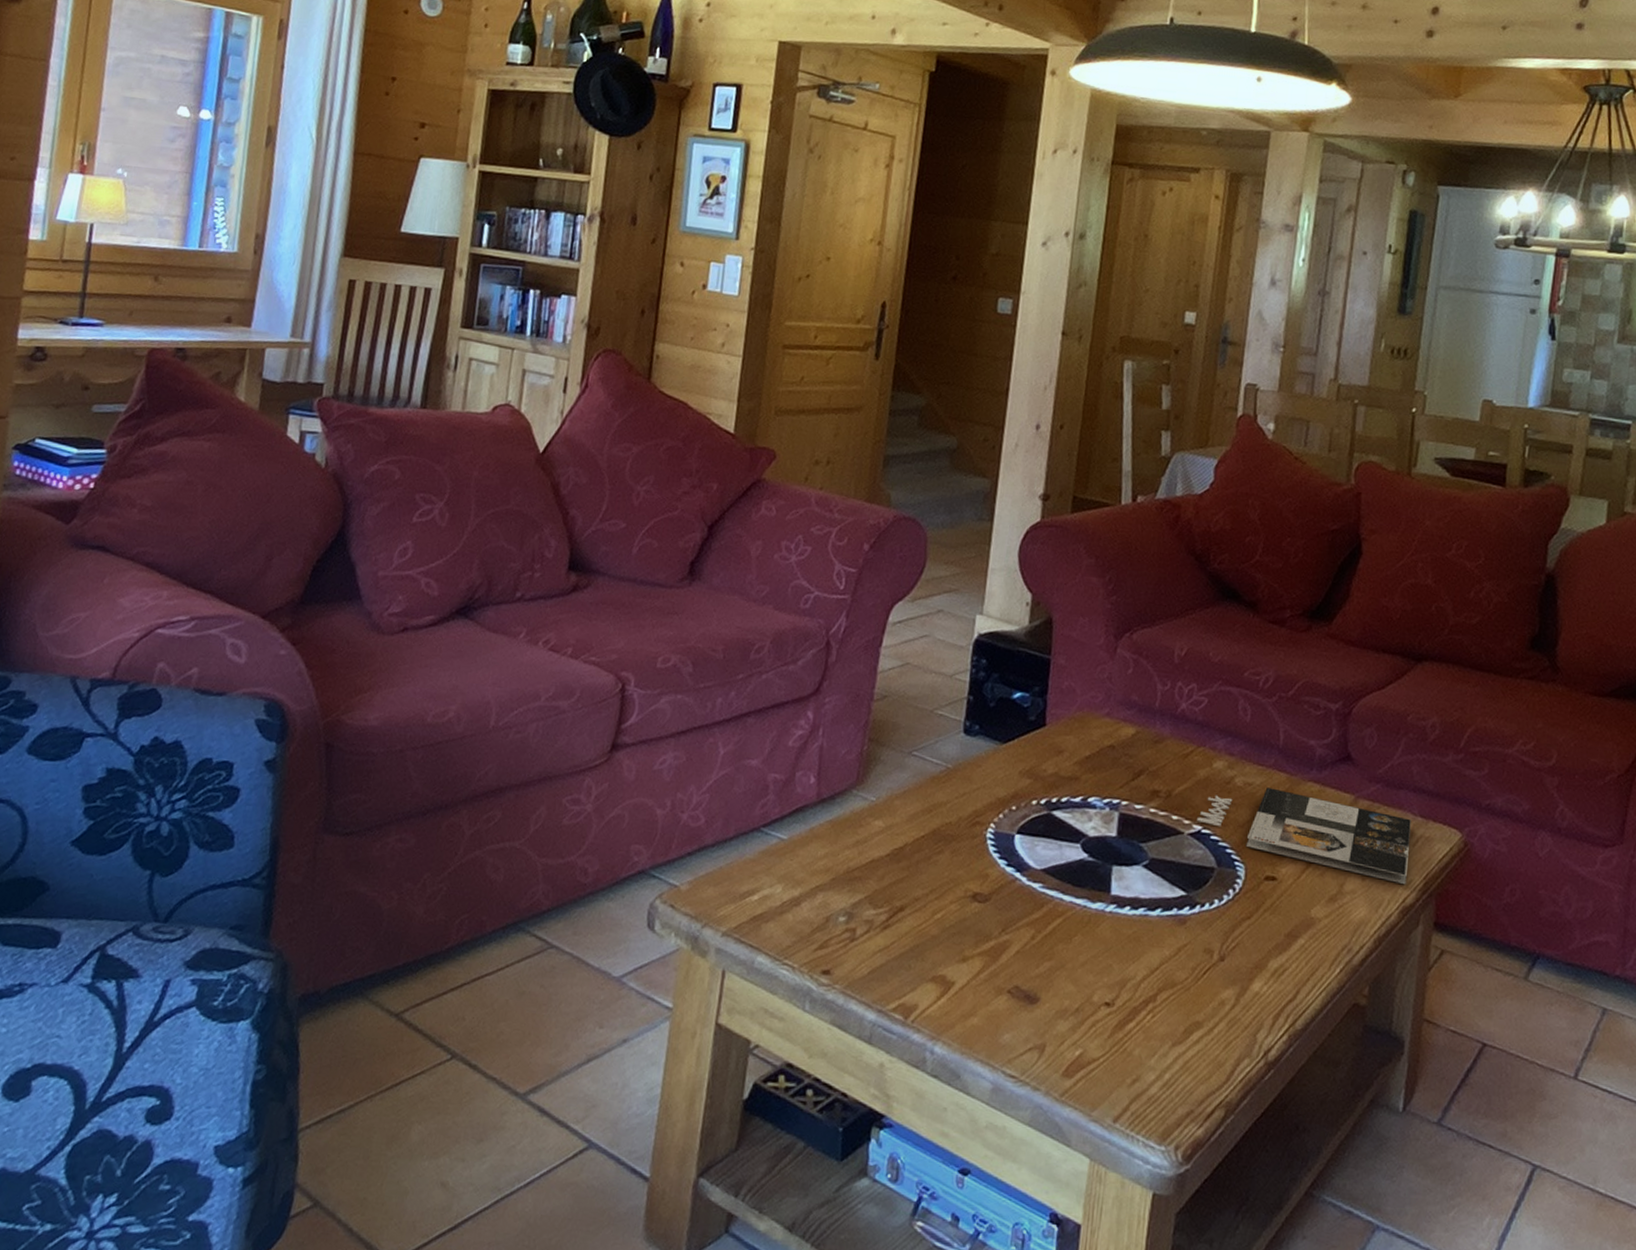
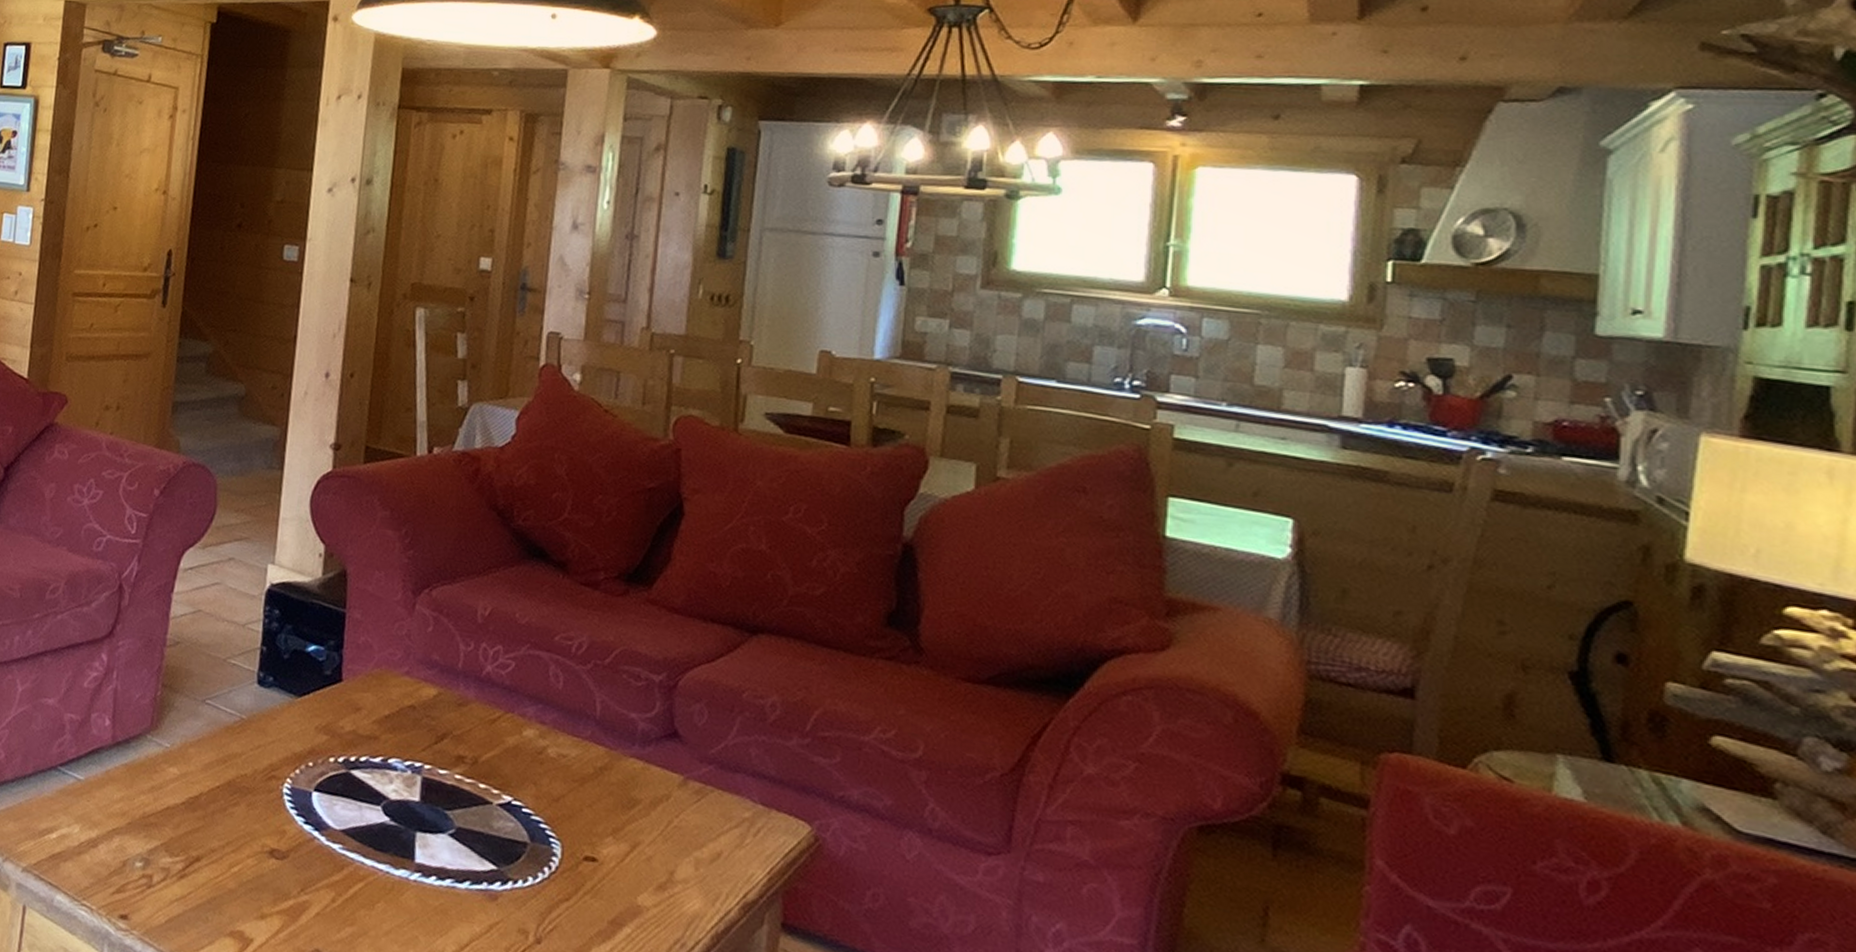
magazine: present [1197,787,1411,884] -> none [506,760,751,878]

